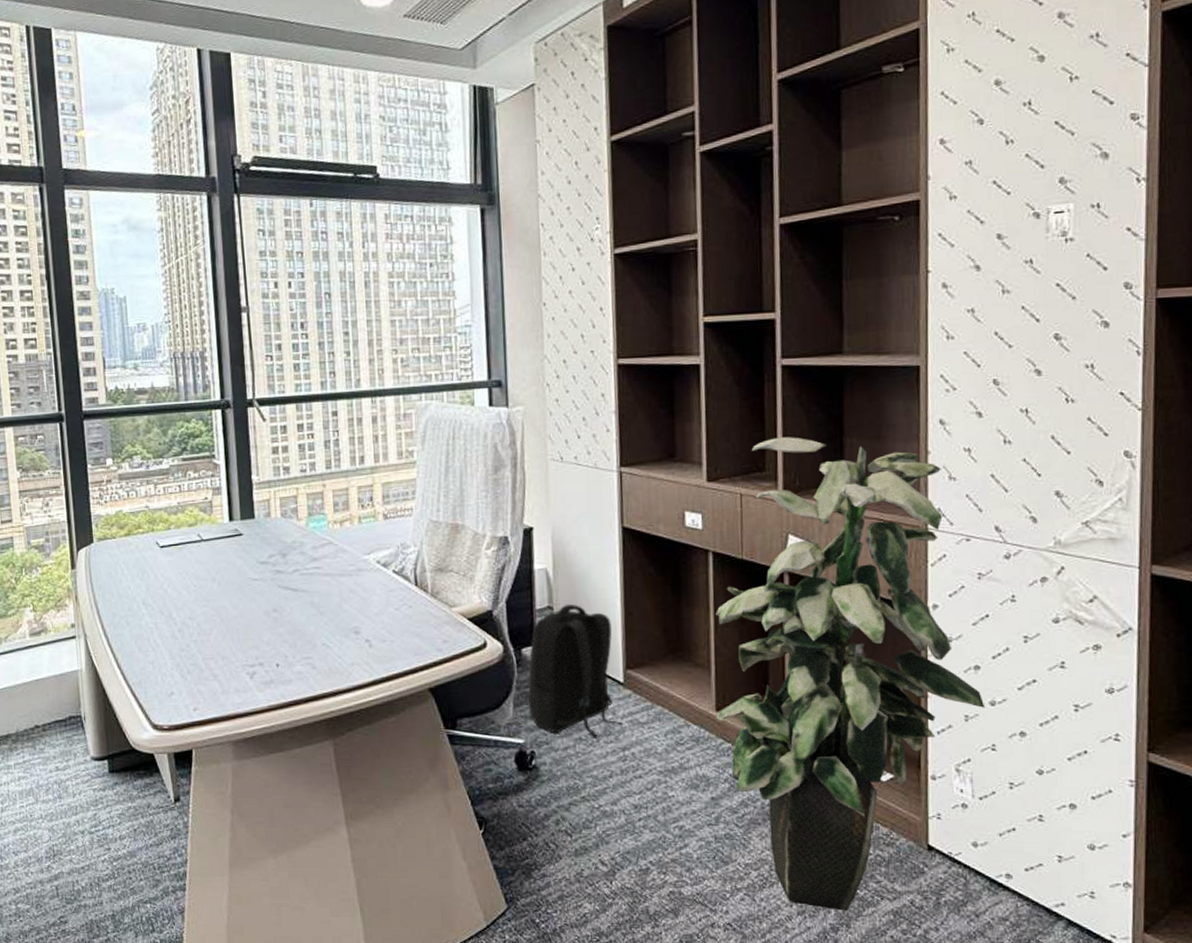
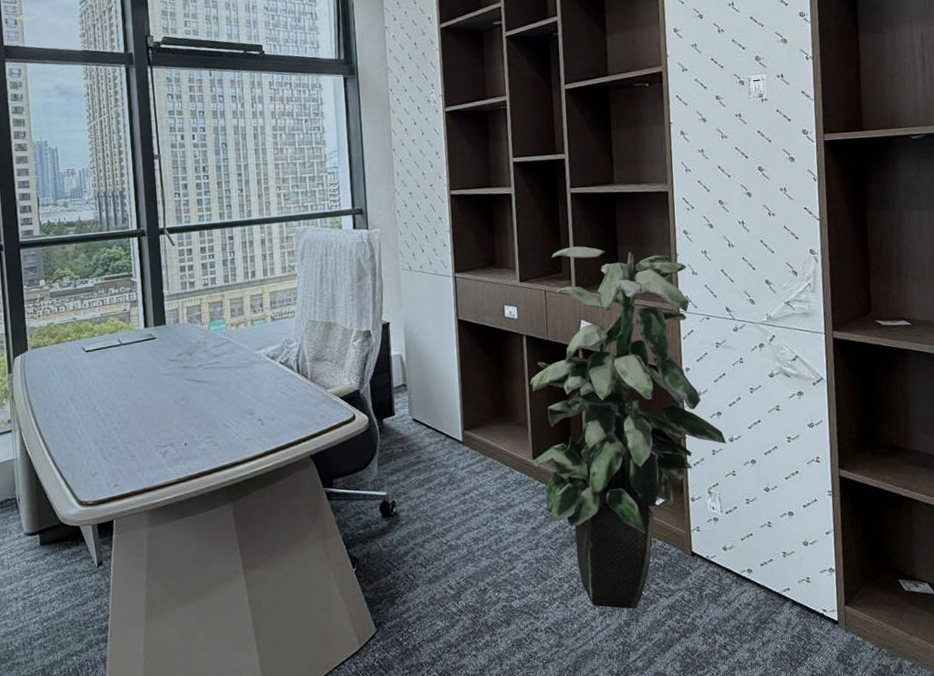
backpack: present [528,603,623,738] -> none [389,381,463,487]

